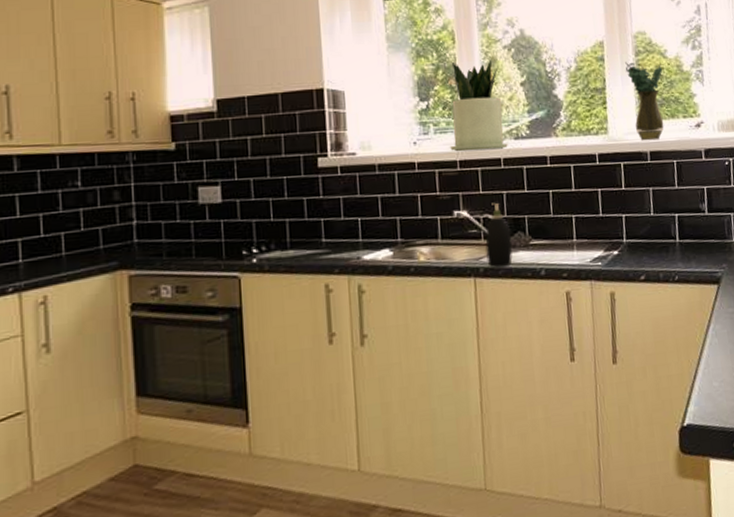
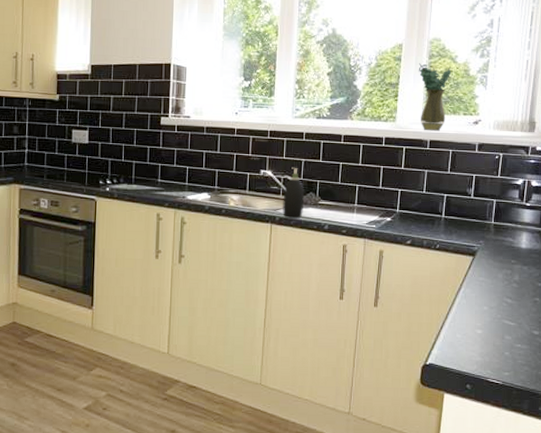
planter: present [450,59,508,152] -> none [264,51,311,125]

